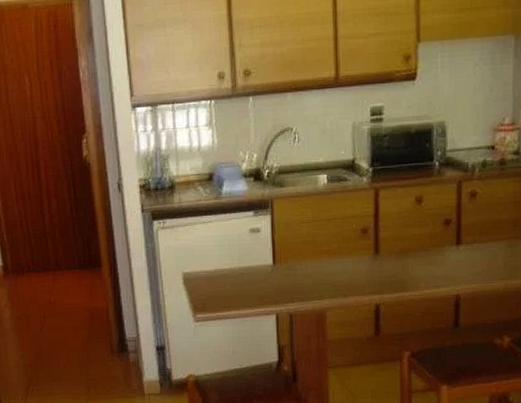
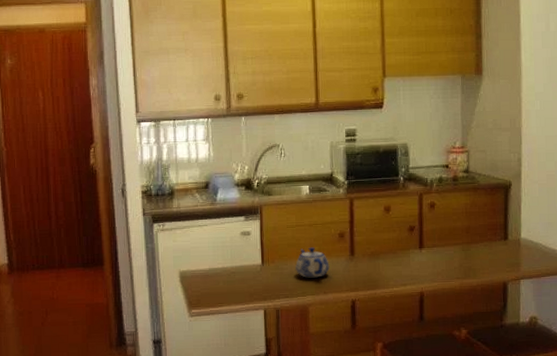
teapot: none [311,245,350,280] -> present [295,247,330,278]

